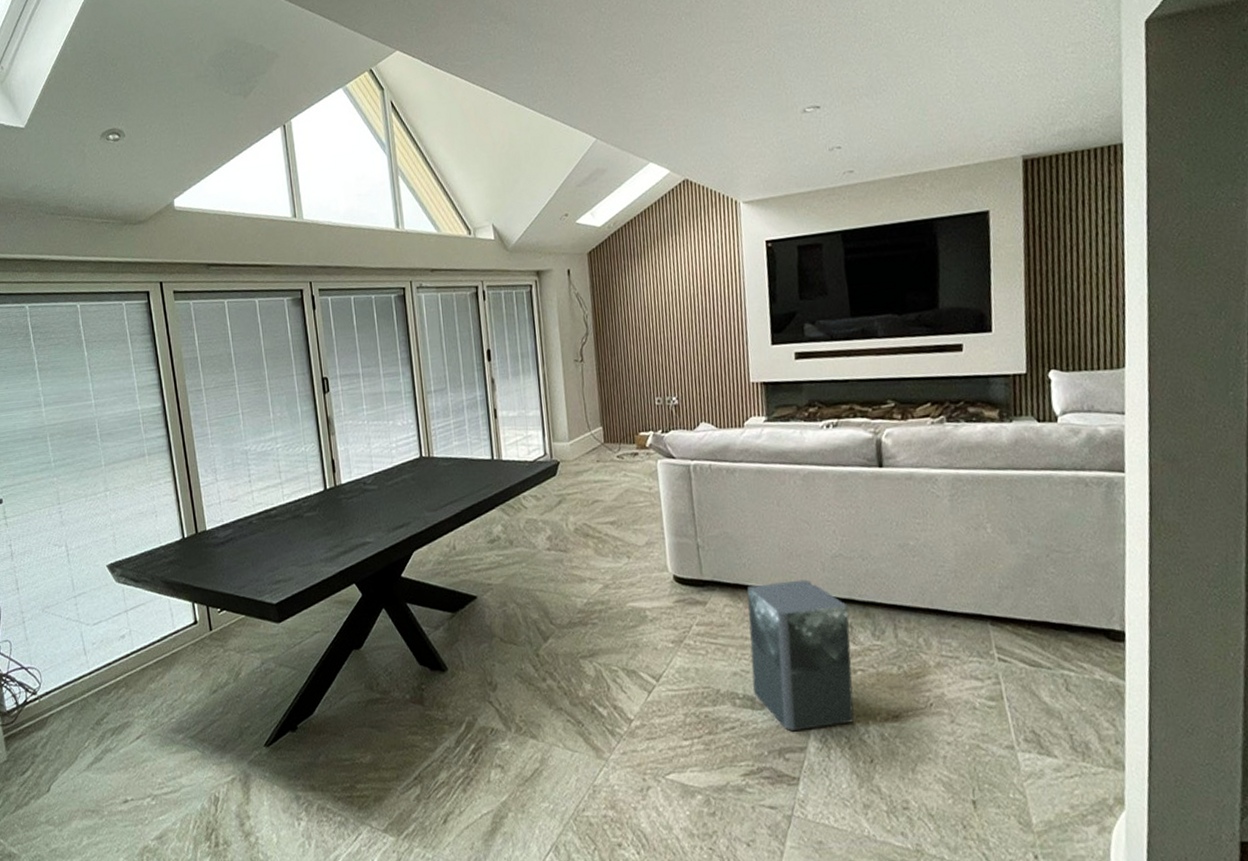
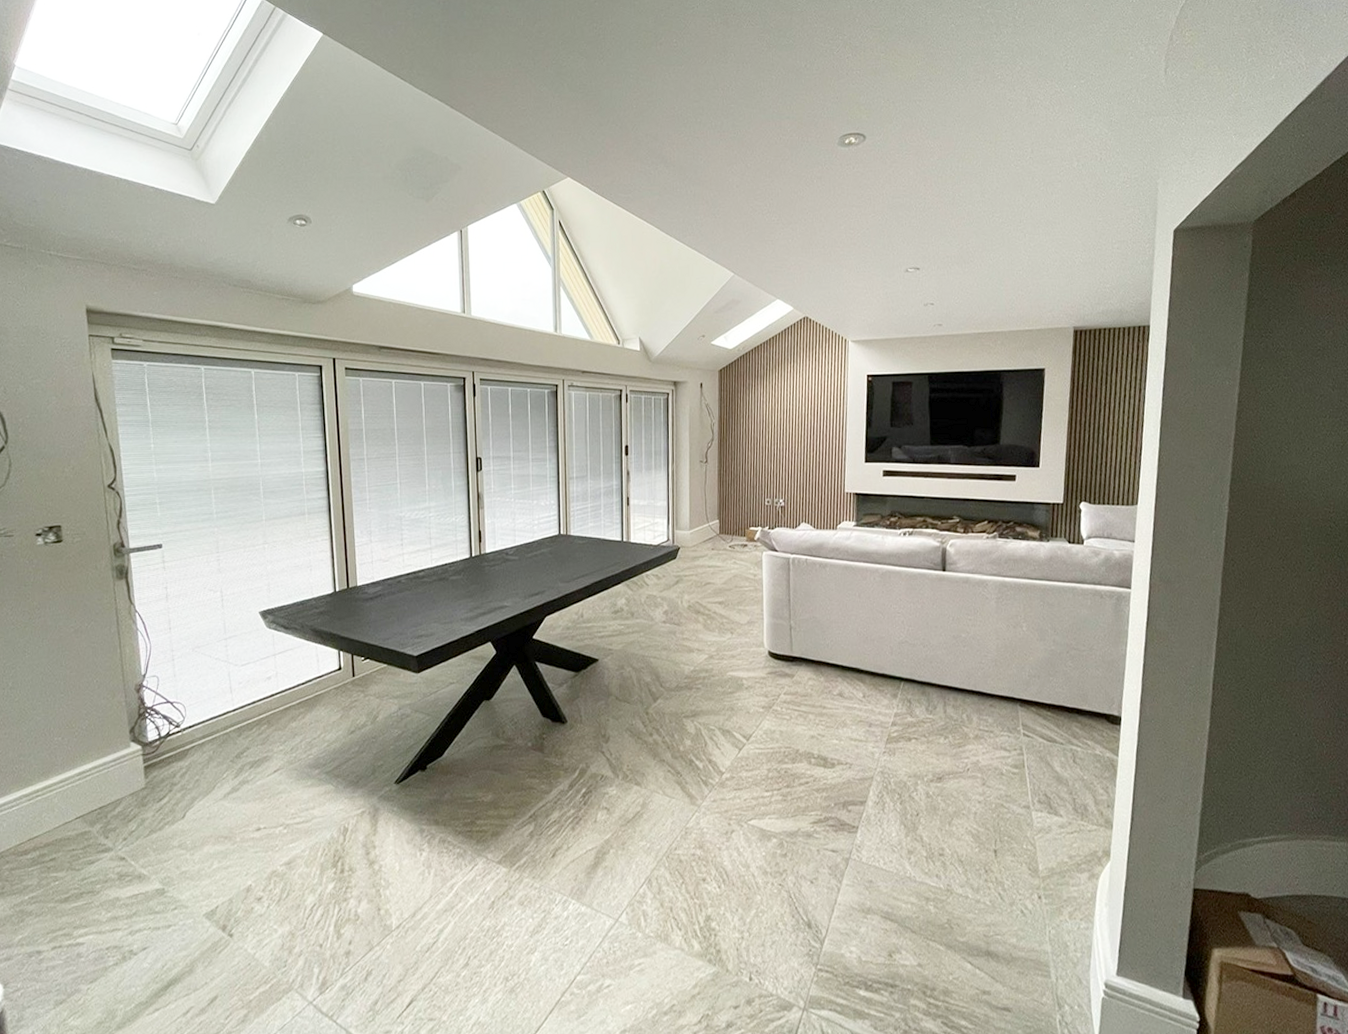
speaker: present [747,579,855,731] -> none [826,660,909,787]

